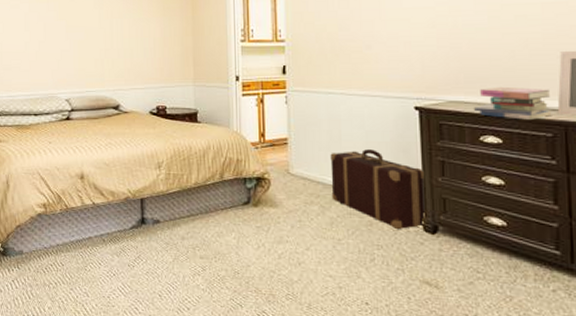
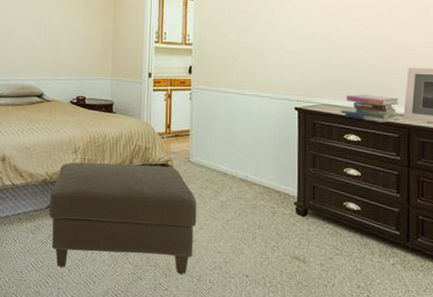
ottoman: none [133,178,302,302] -> present [48,162,197,275]
suitcase: present [330,149,427,230] -> none [223,142,300,213]

